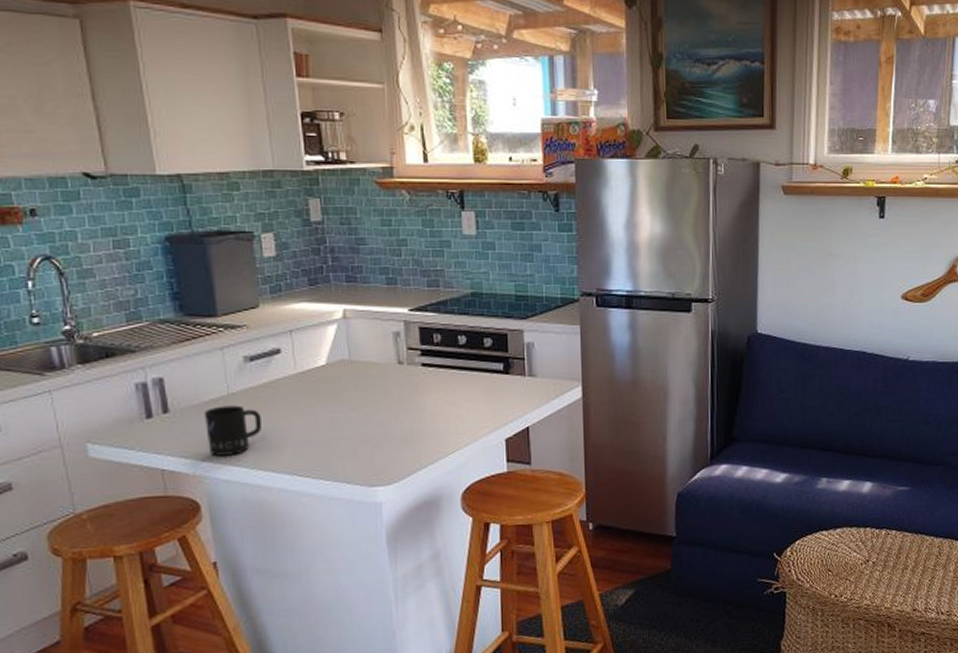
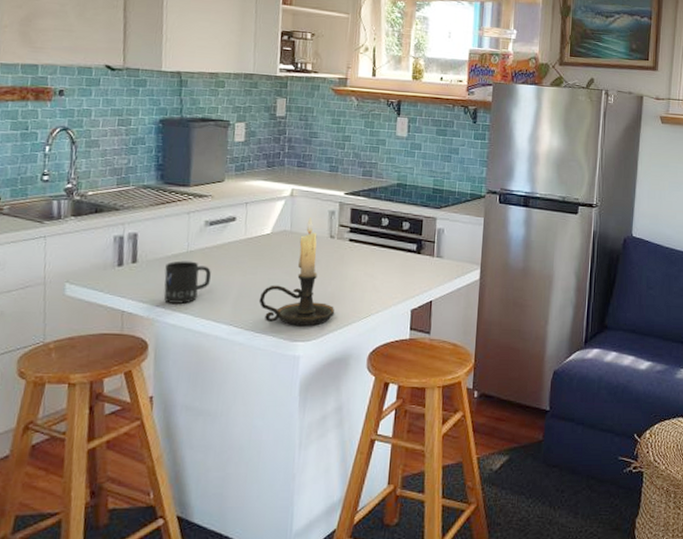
candle holder: none [323,342,417,470] -> present [258,218,335,327]

